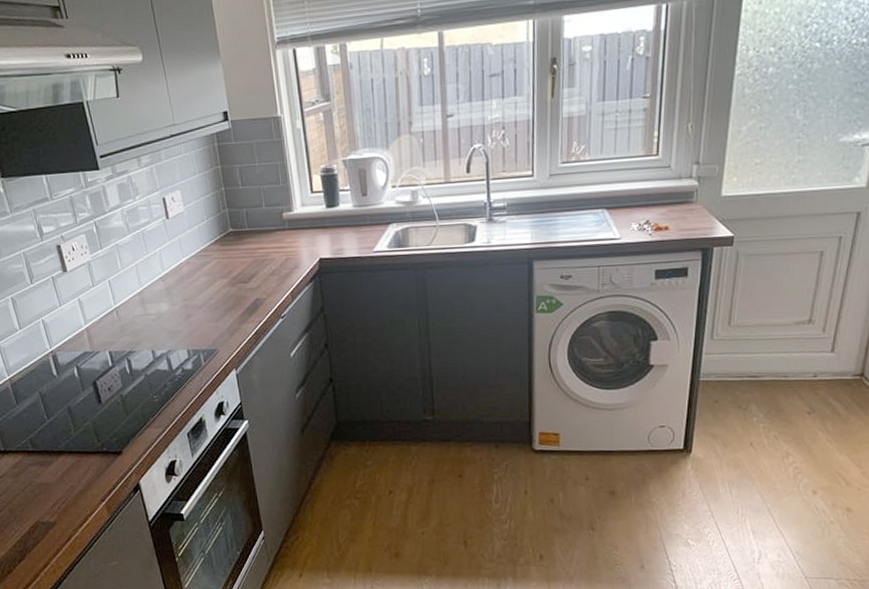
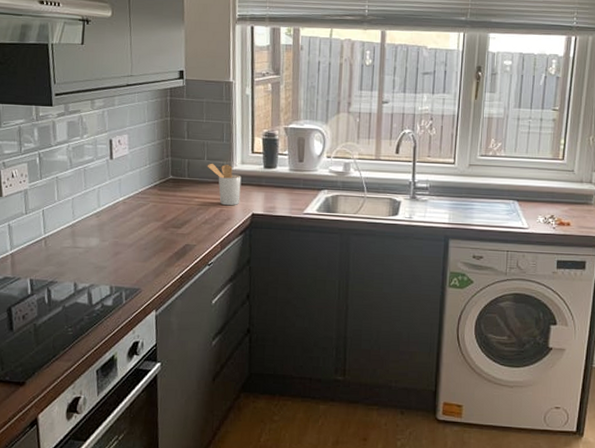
utensil holder: none [266,209,306,254] -> present [207,163,242,206]

